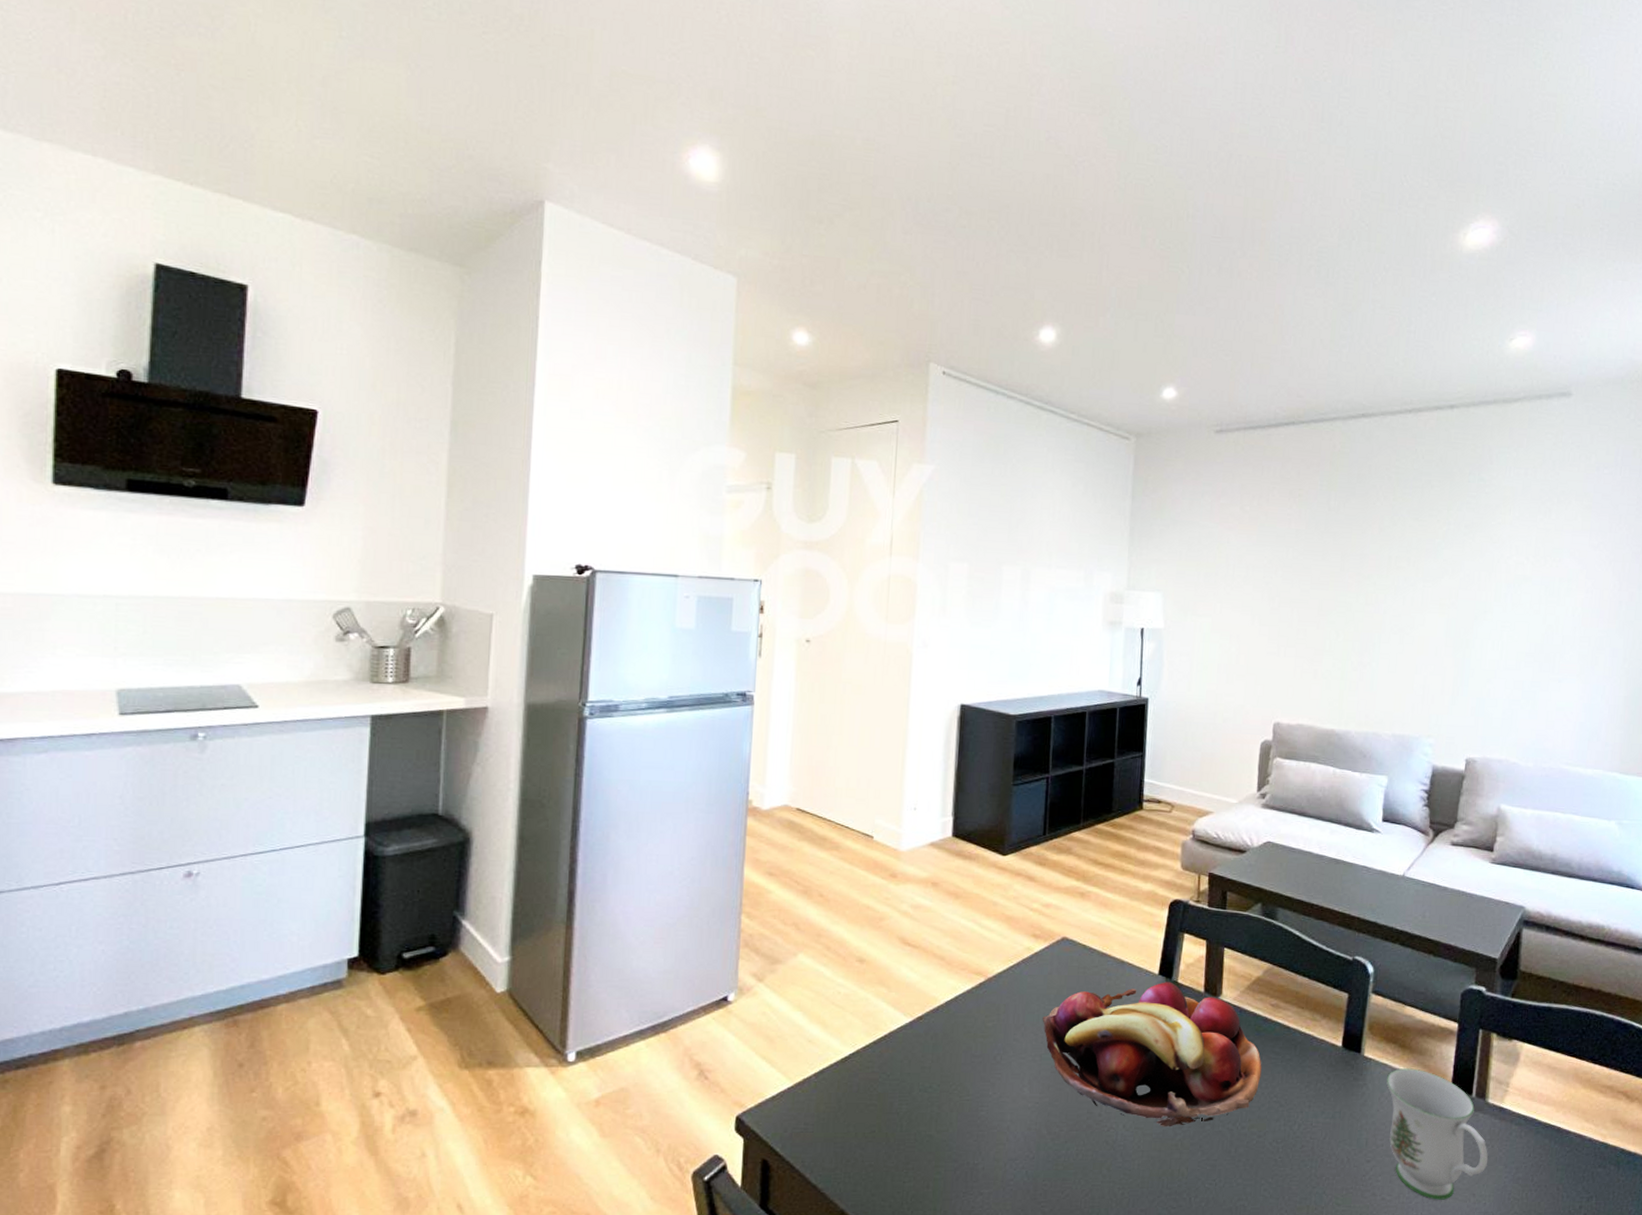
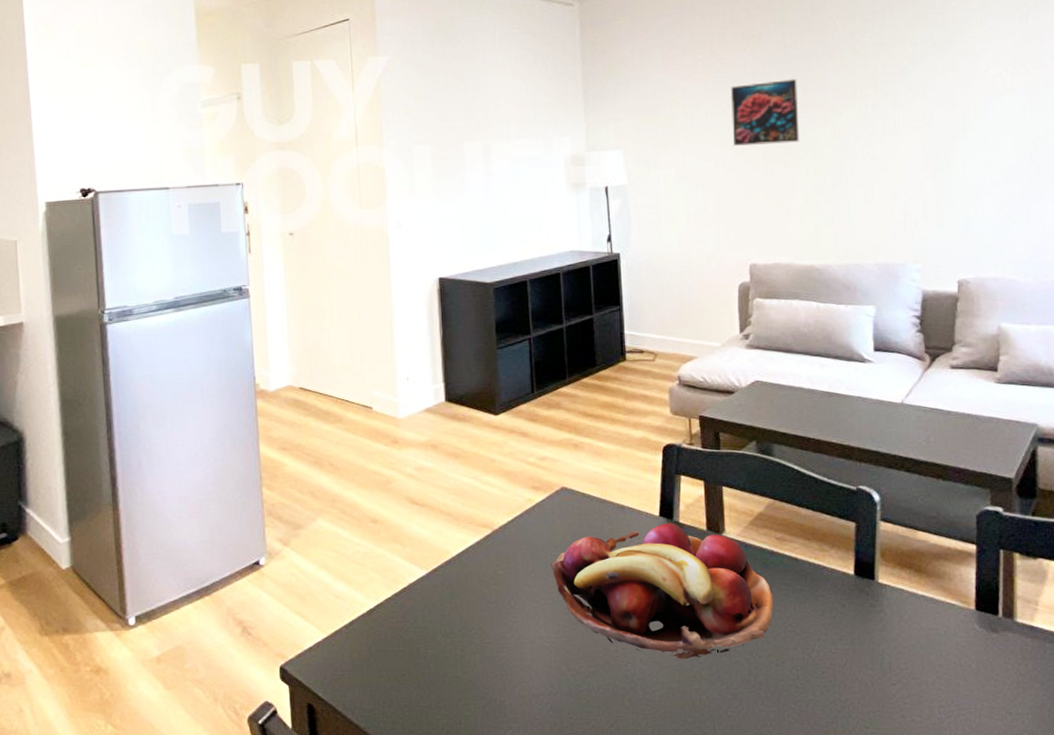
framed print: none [1271,541,1337,606] -> present [730,78,800,146]
mug: present [1386,1067,1488,1200] -> none [905,591,1022,720]

